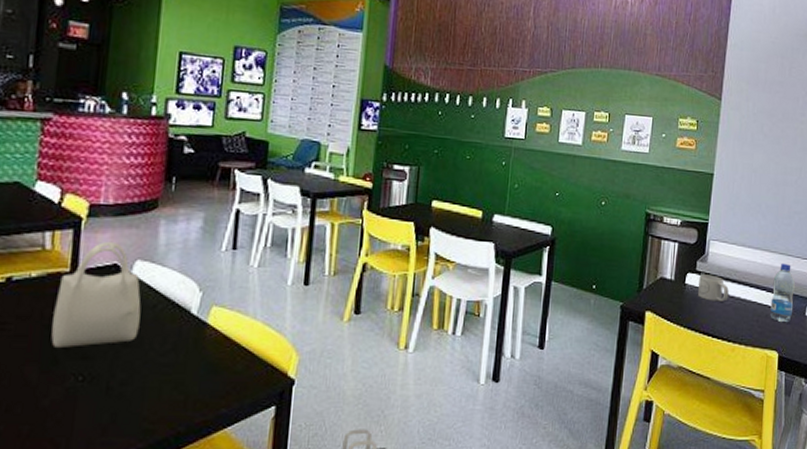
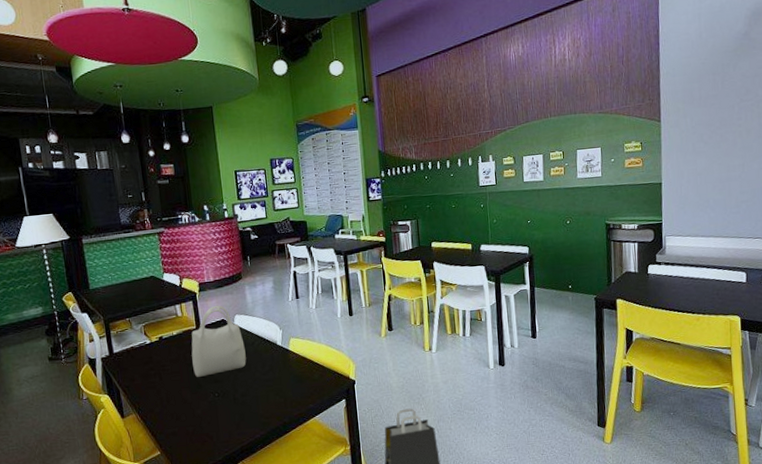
mug: present [697,274,729,302] -> none [659,263,688,284]
bottle: present [770,263,795,325] -> none [728,244,750,293]

